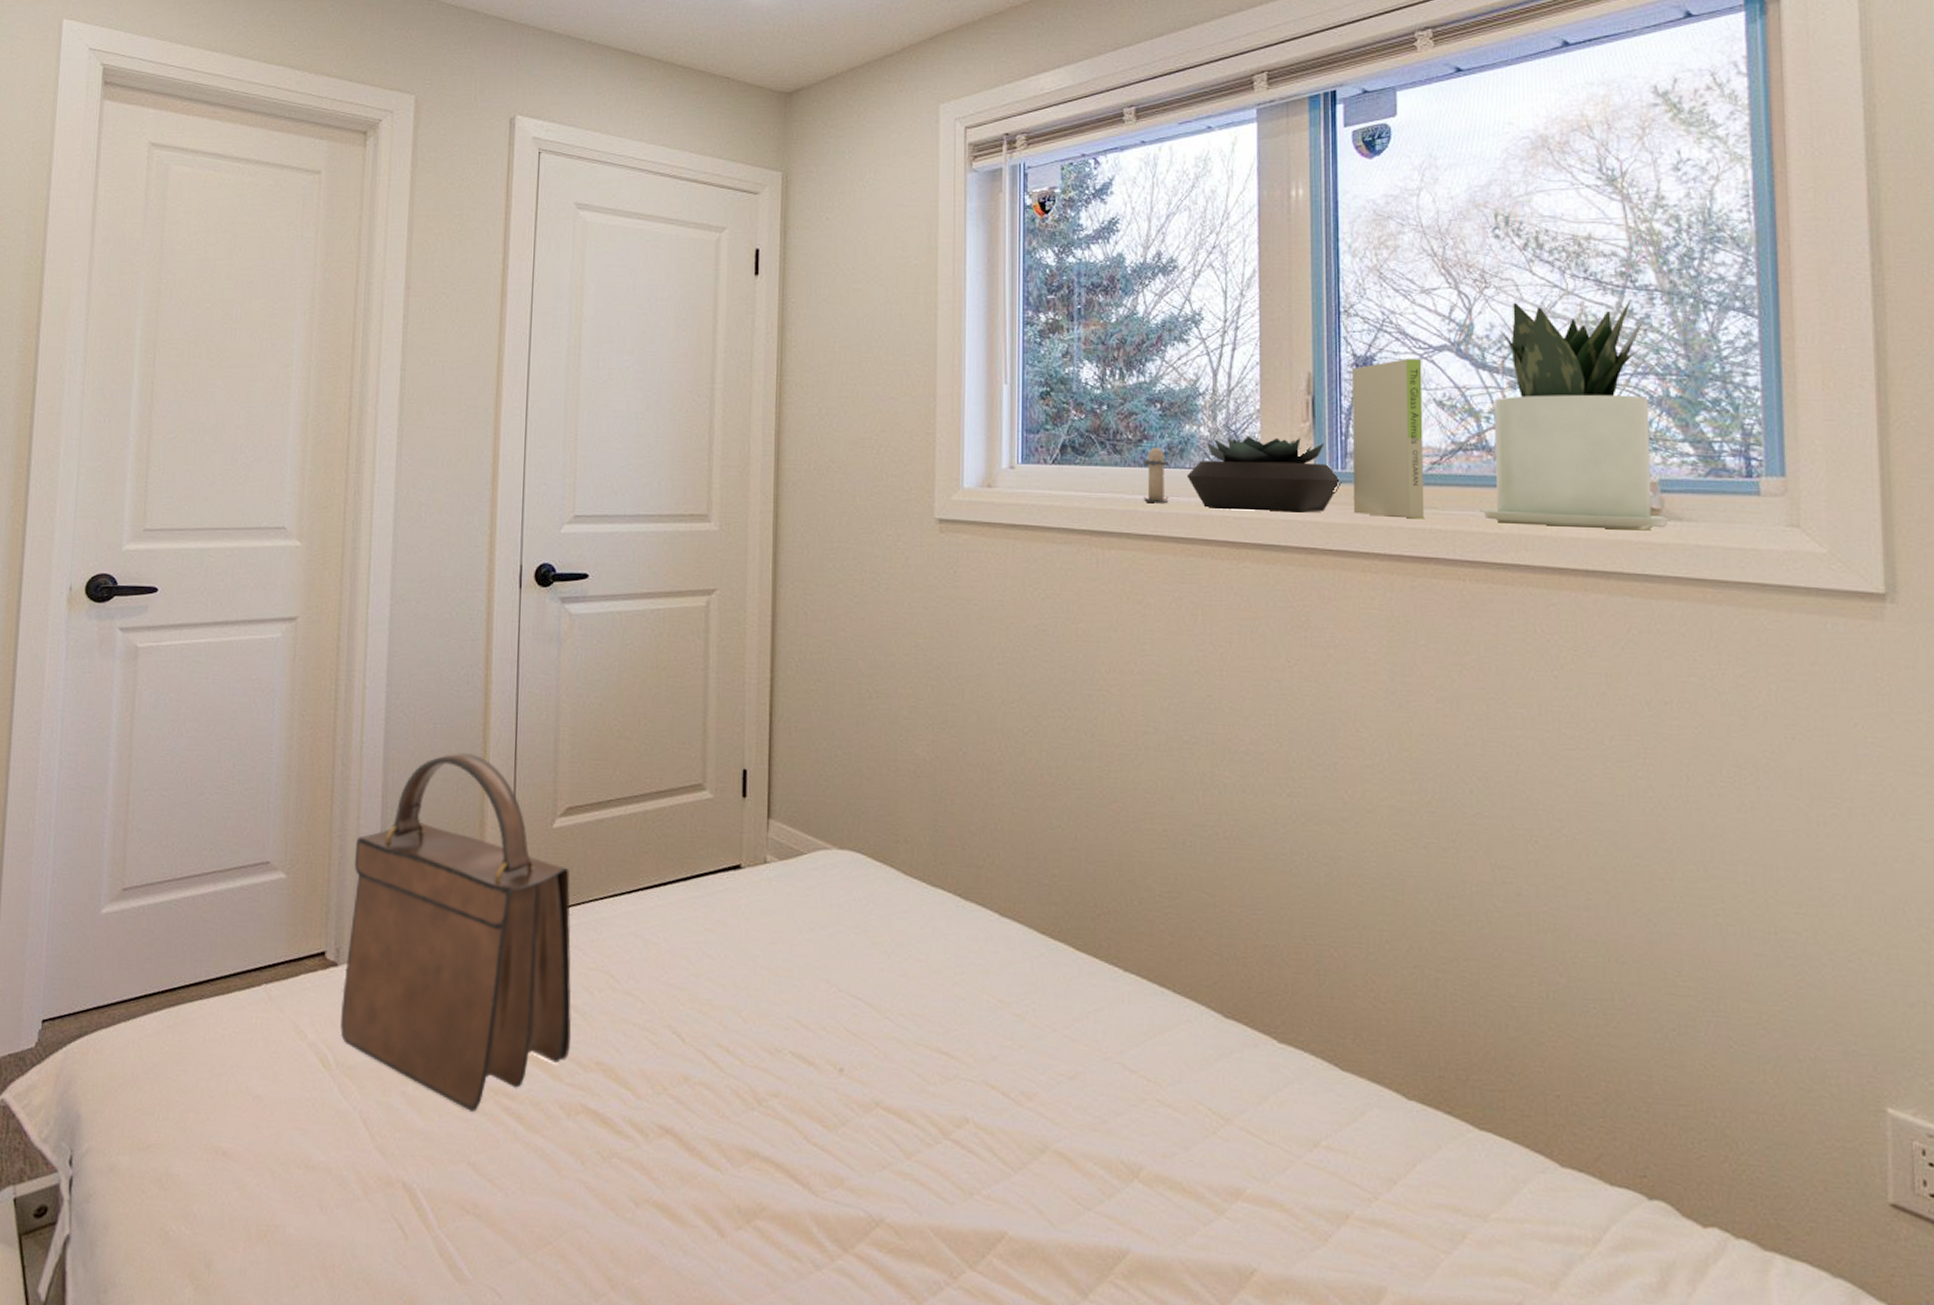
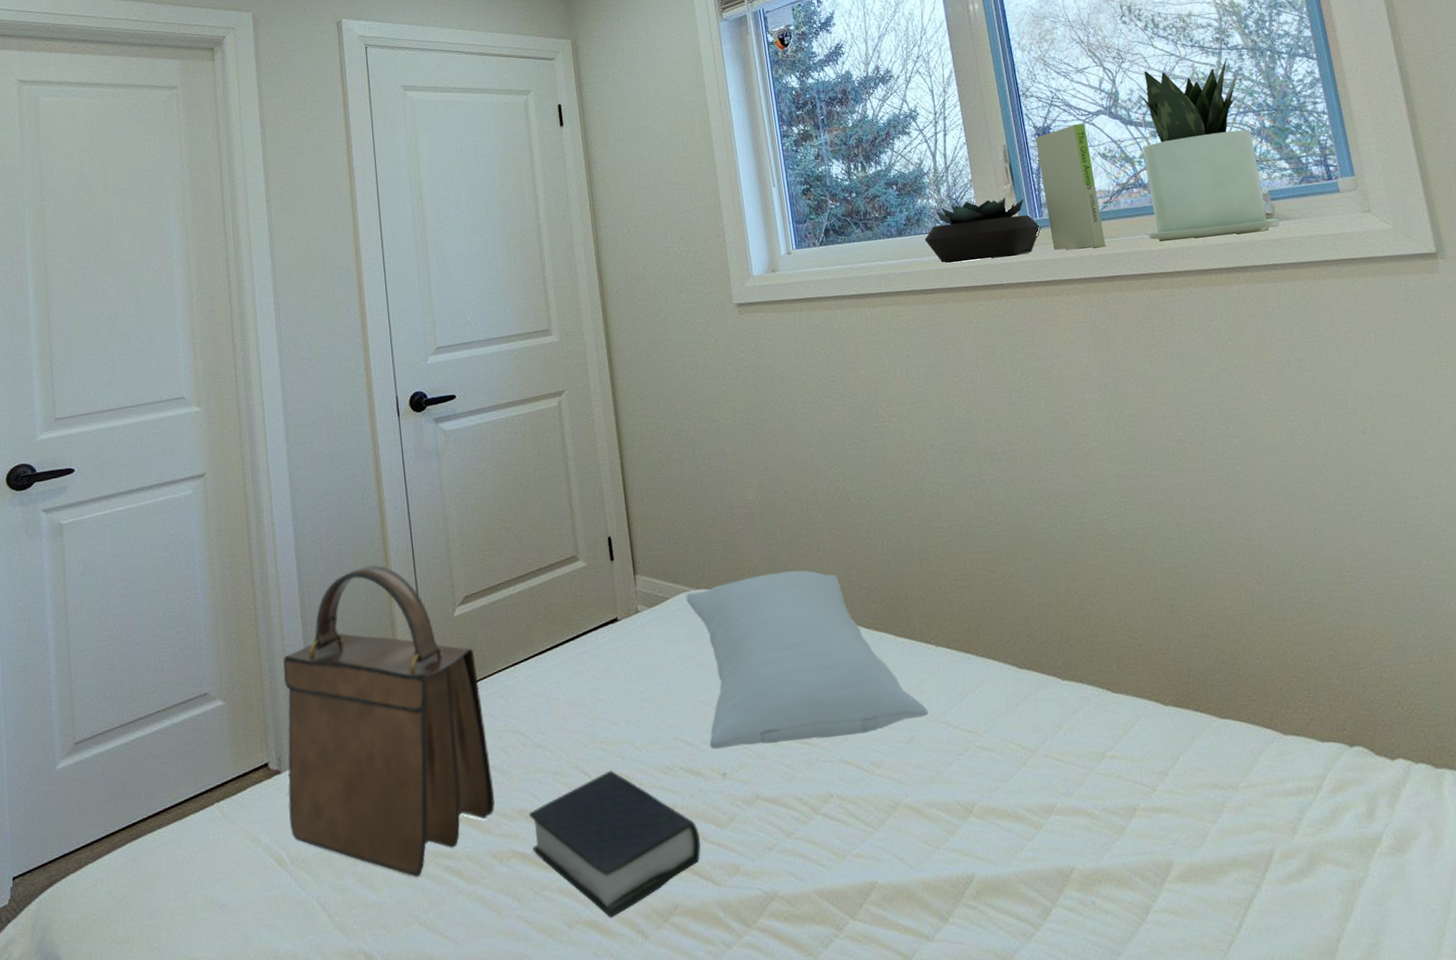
book: none [606,1037,801,1204] -> present [528,770,701,917]
pillow: none [825,846,1102,1057] -> present [686,570,929,750]
candle: present [1142,443,1169,504] -> none [889,217,914,266]

